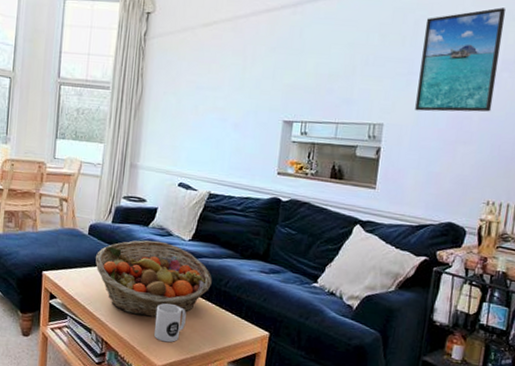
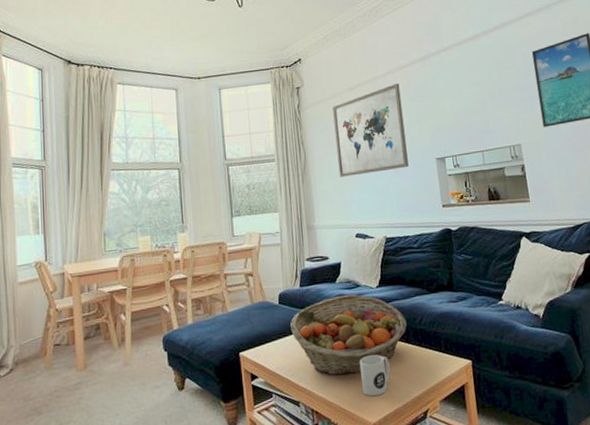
wall art: none [174,28,262,125] -> present [332,83,409,177]

